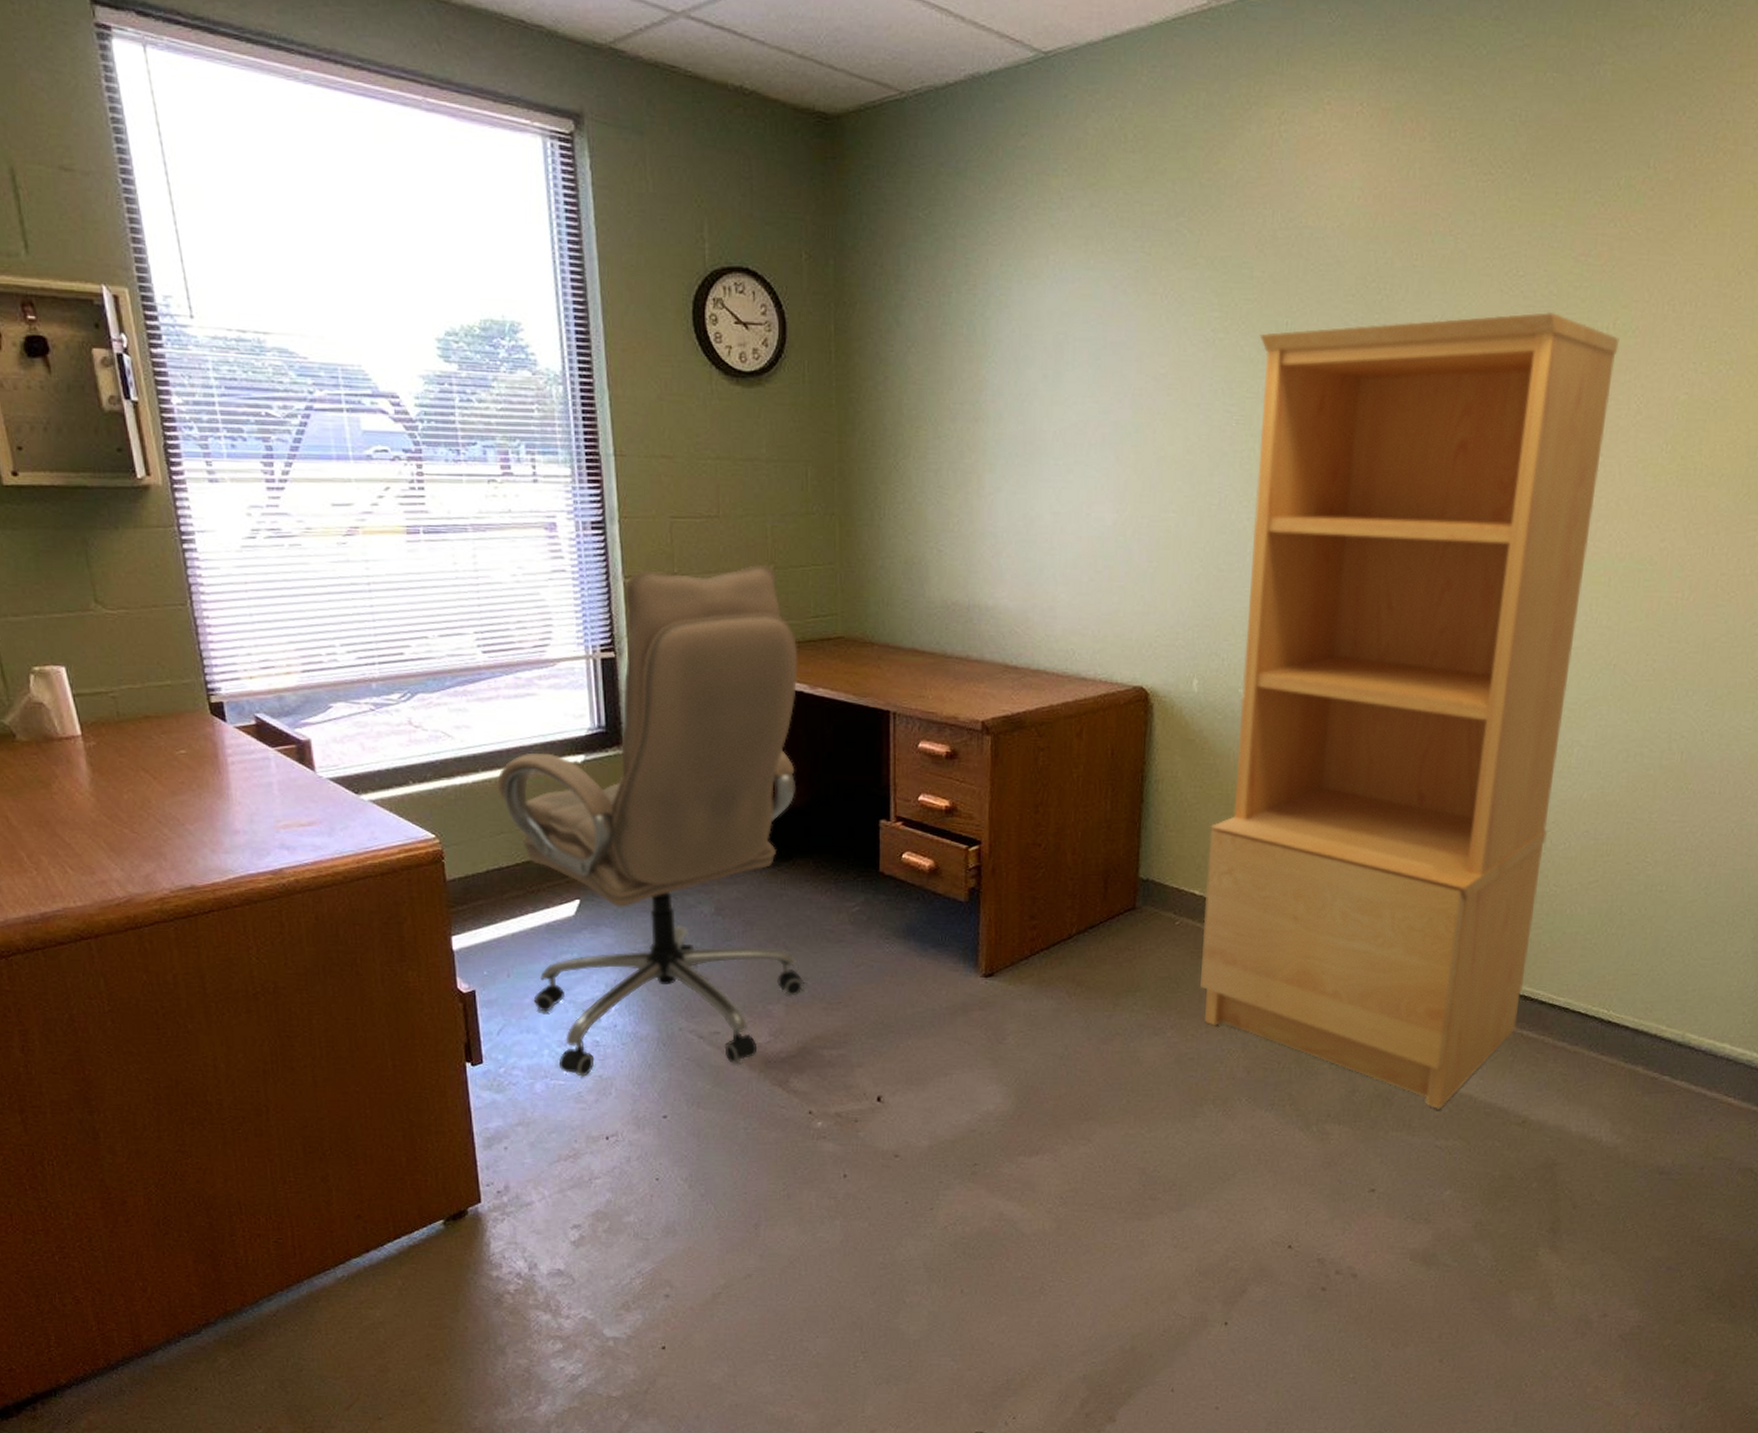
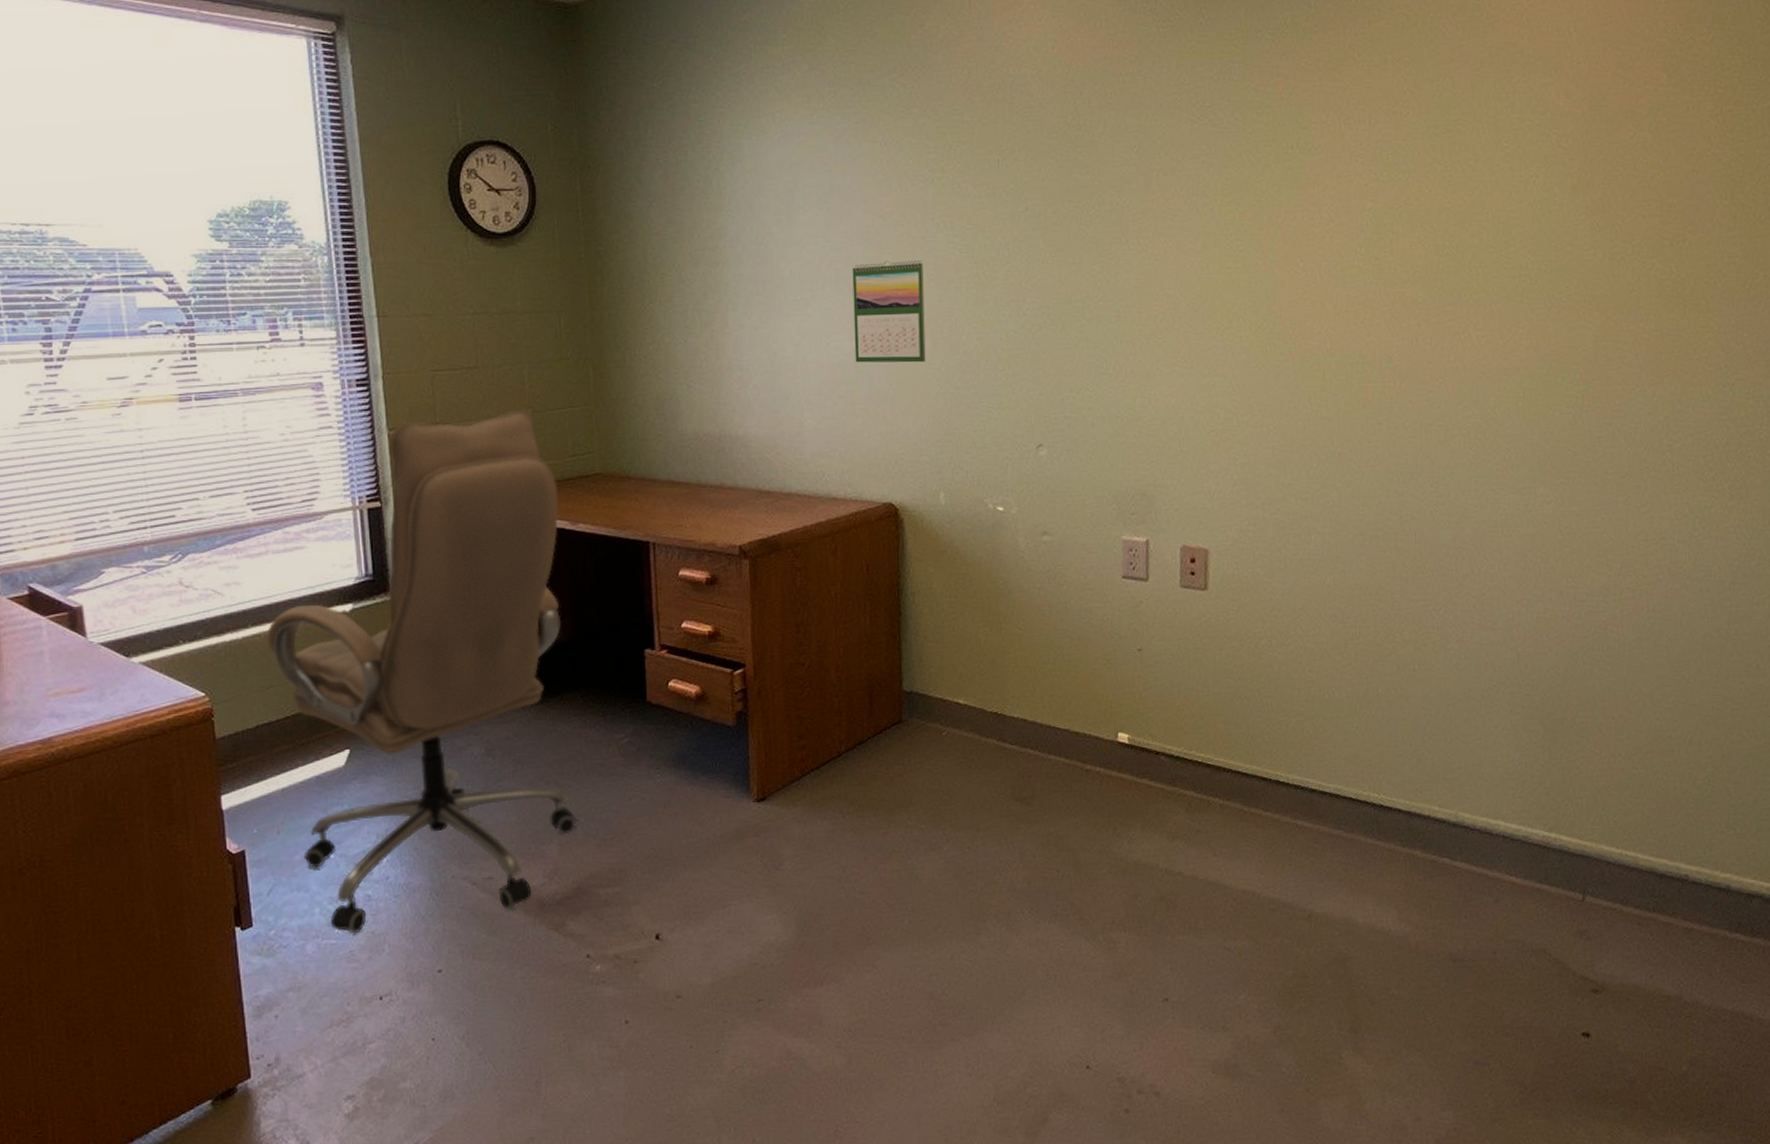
calendar: none [1115,427,1196,541] -> present [852,260,926,363]
bookcase: present [1200,311,1619,1109] -> none [968,136,1304,908]

